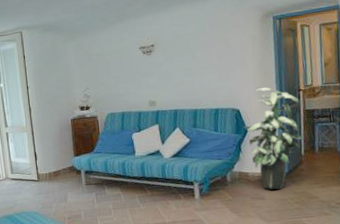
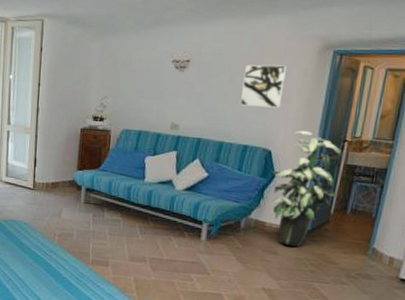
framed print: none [202,35,239,76] -> present [241,65,286,108]

